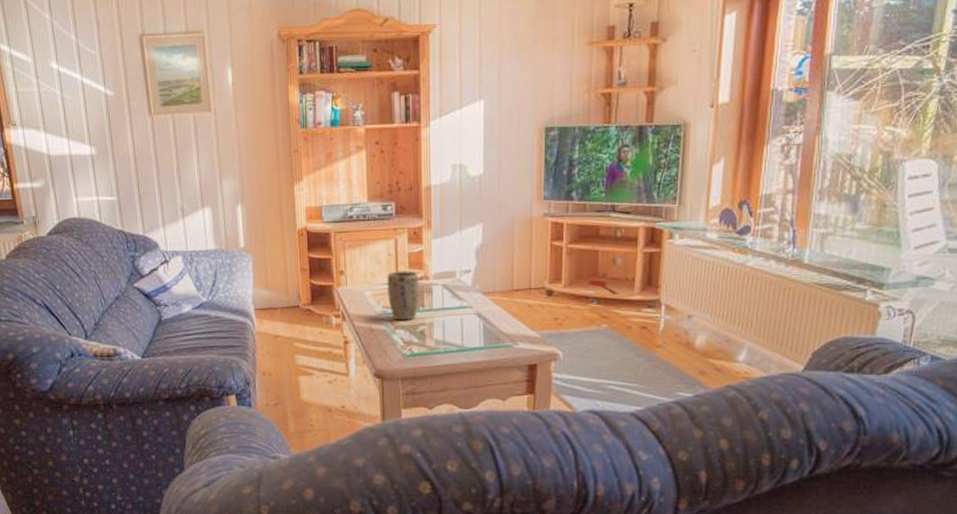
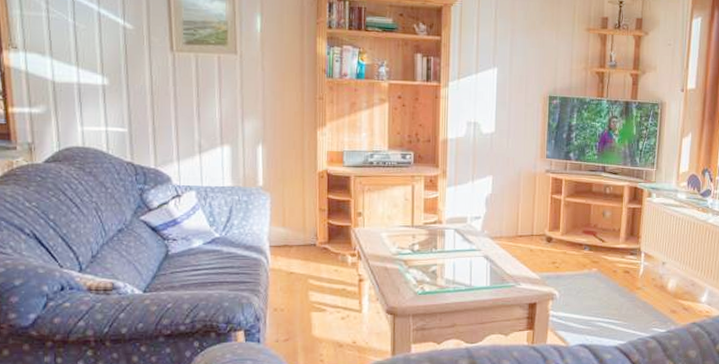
plant pot: present [386,270,420,321] -> none [402,214,433,261]

